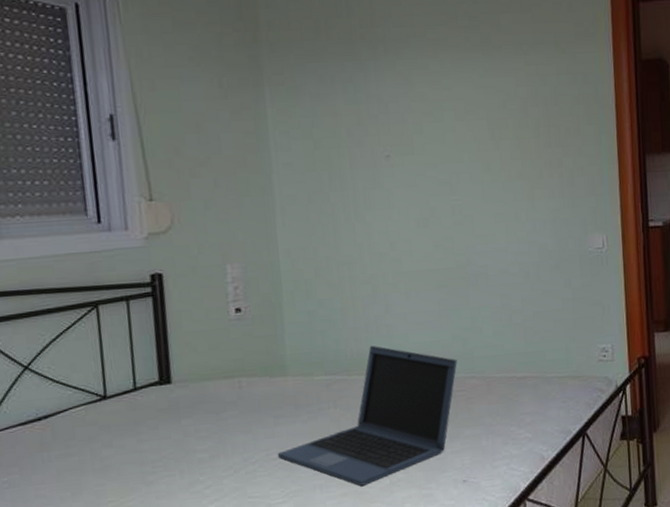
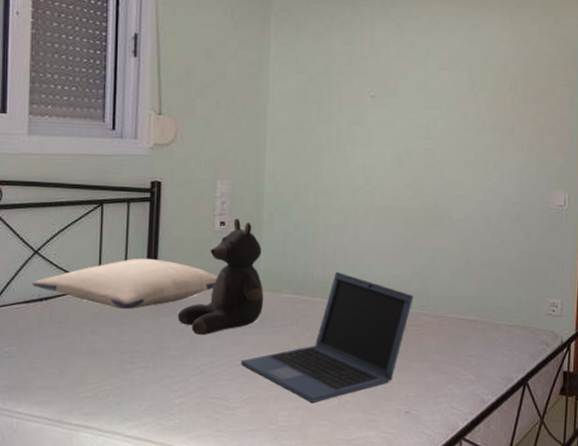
pillow: none [26,357,241,417] -> present [32,258,218,309]
teddy bear: none [200,303,296,433] -> present [177,218,264,336]

